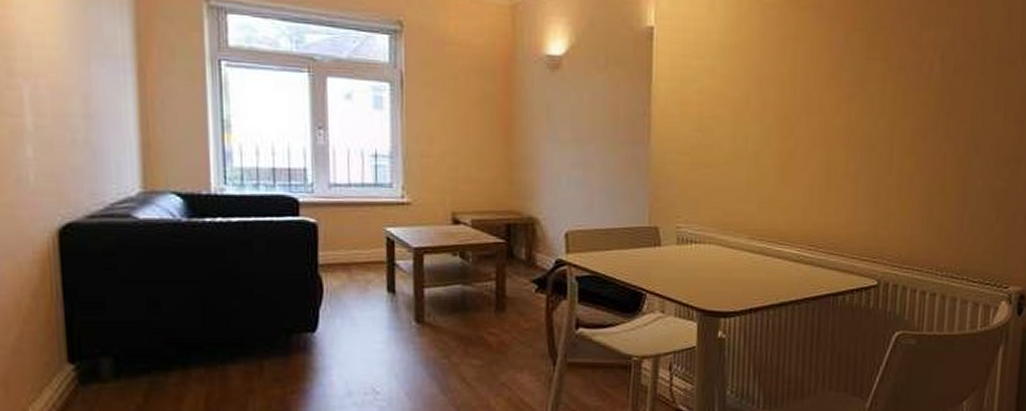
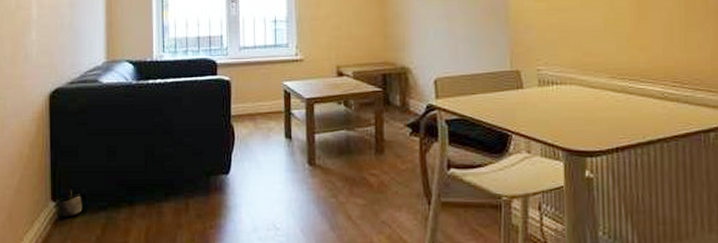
potted plant: none [77,348,115,383] -> present [57,189,83,218]

